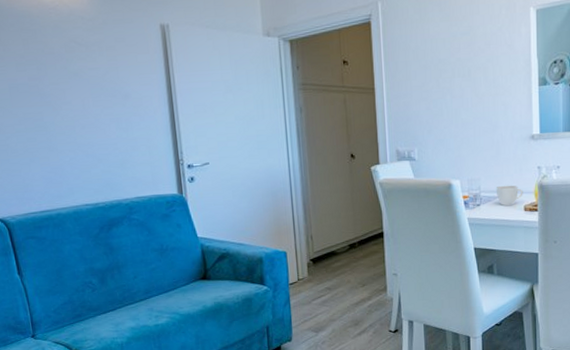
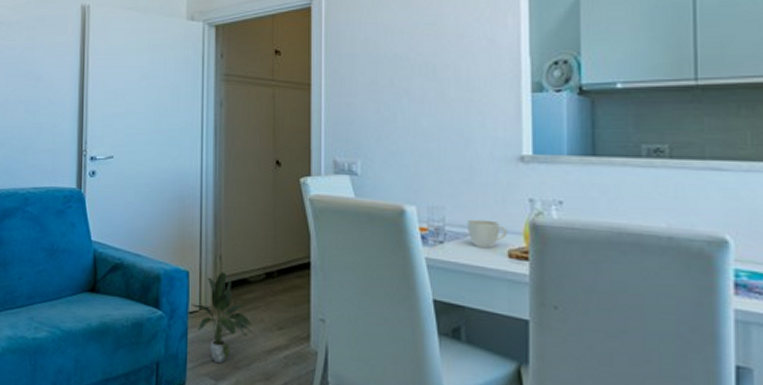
potted plant: none [290,248,341,320] -> present [191,272,252,364]

